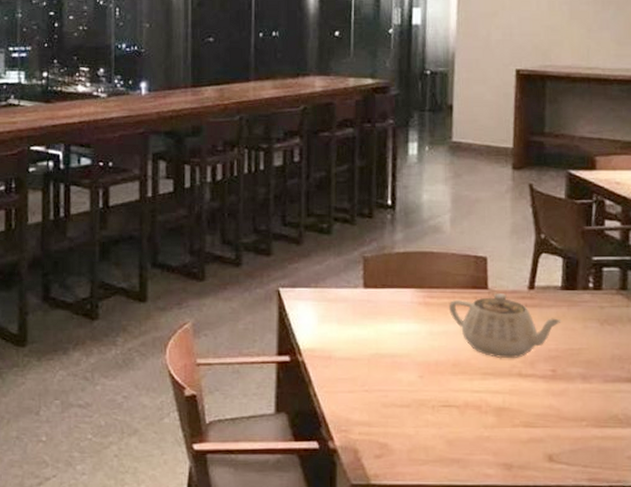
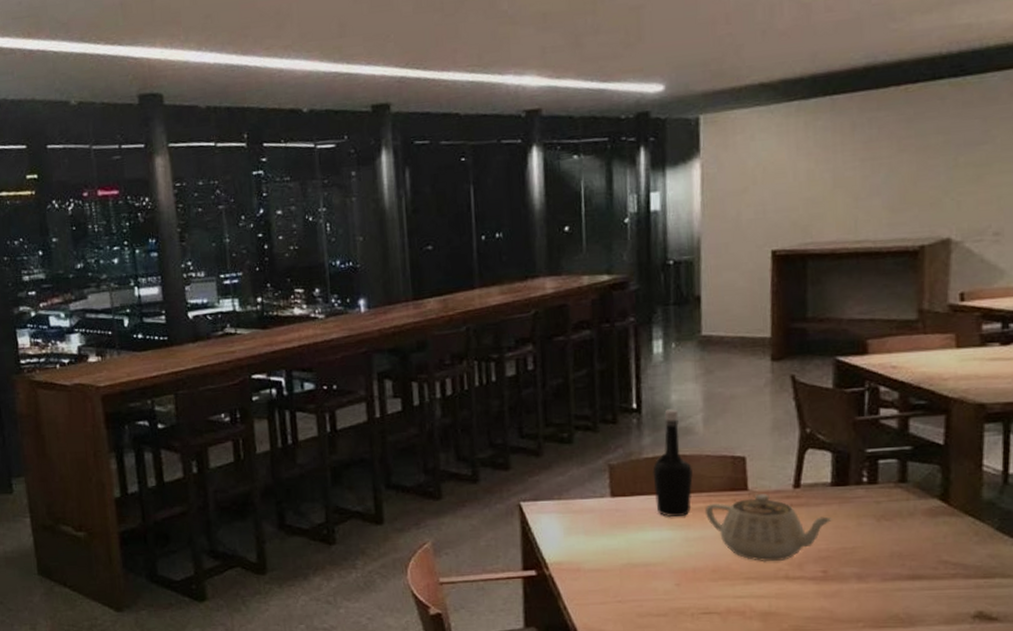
bottle: none [403,208,439,311] -> present [652,409,693,518]

